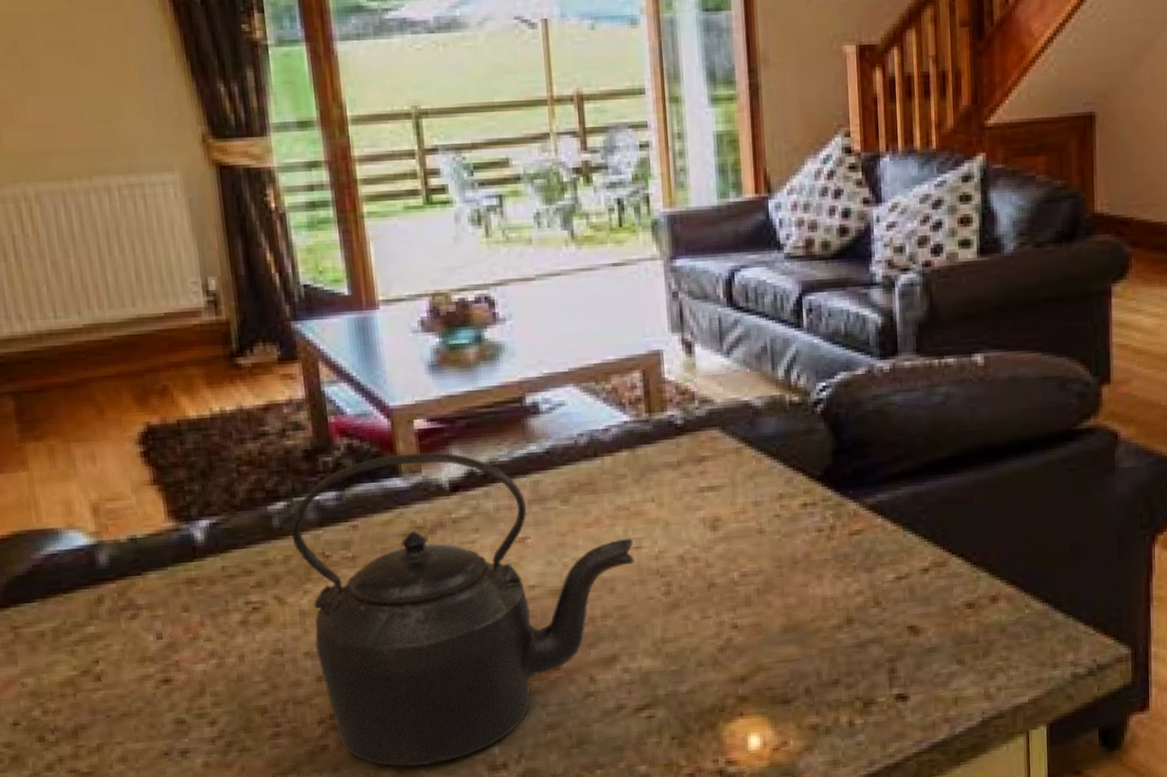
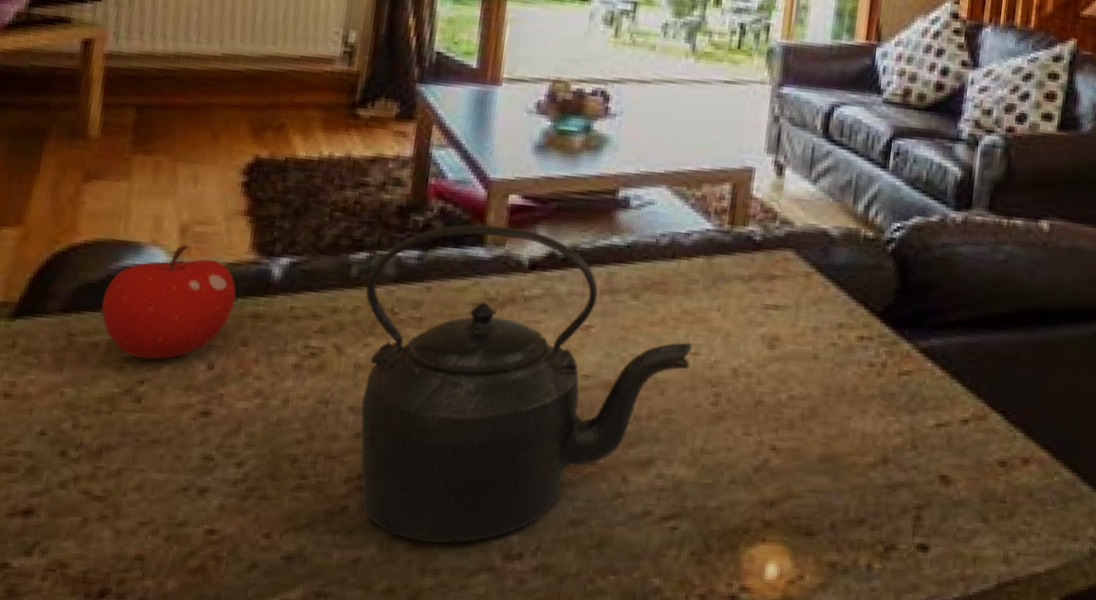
fruit: none [35,524,166,640] -> present [101,245,237,360]

